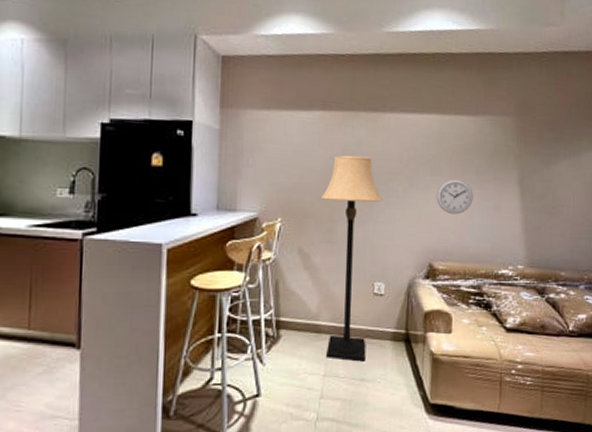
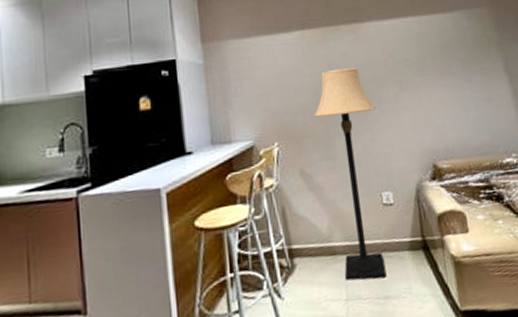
wall clock: present [436,179,473,215] -> none [427,76,464,112]

